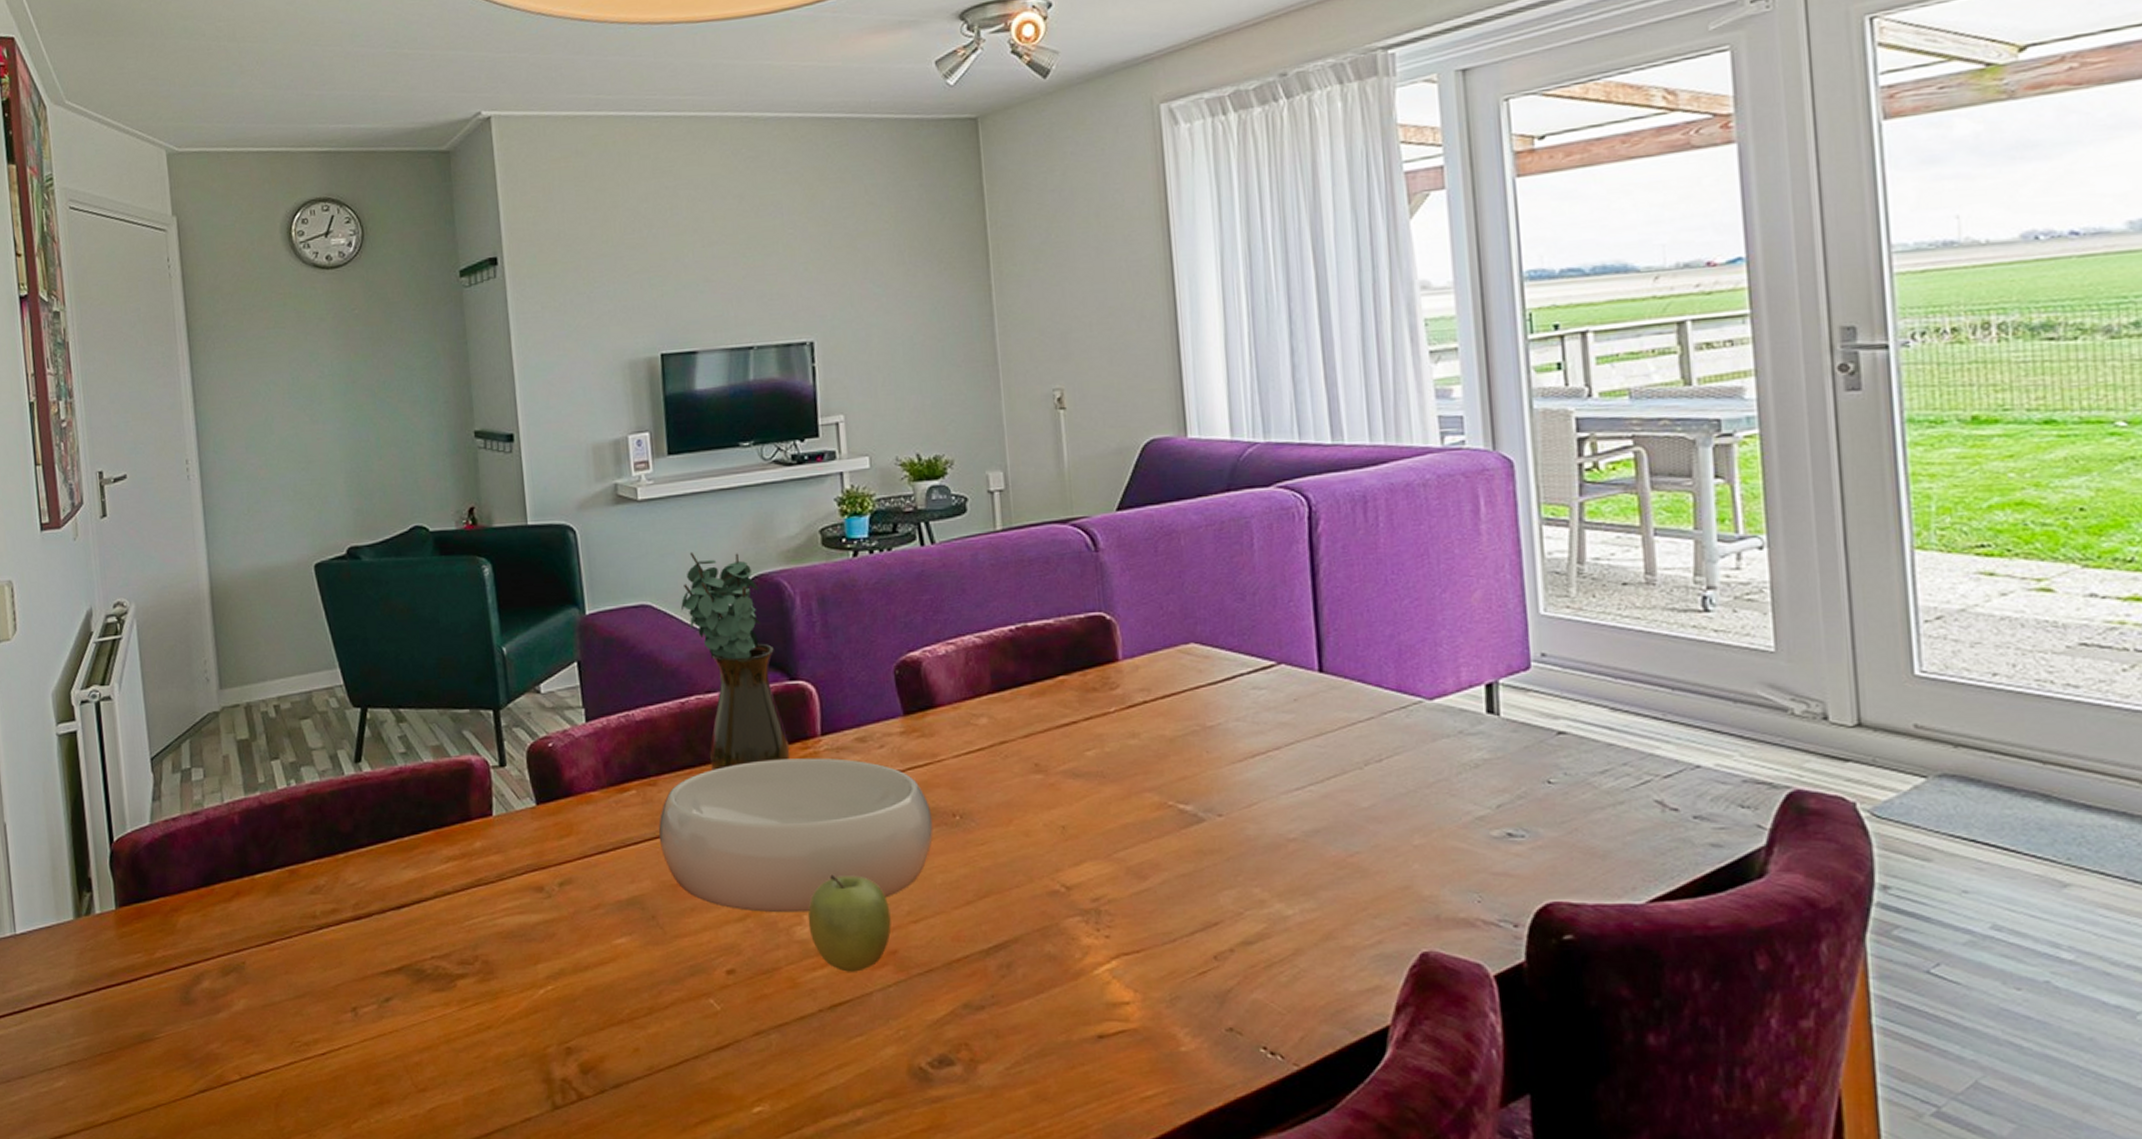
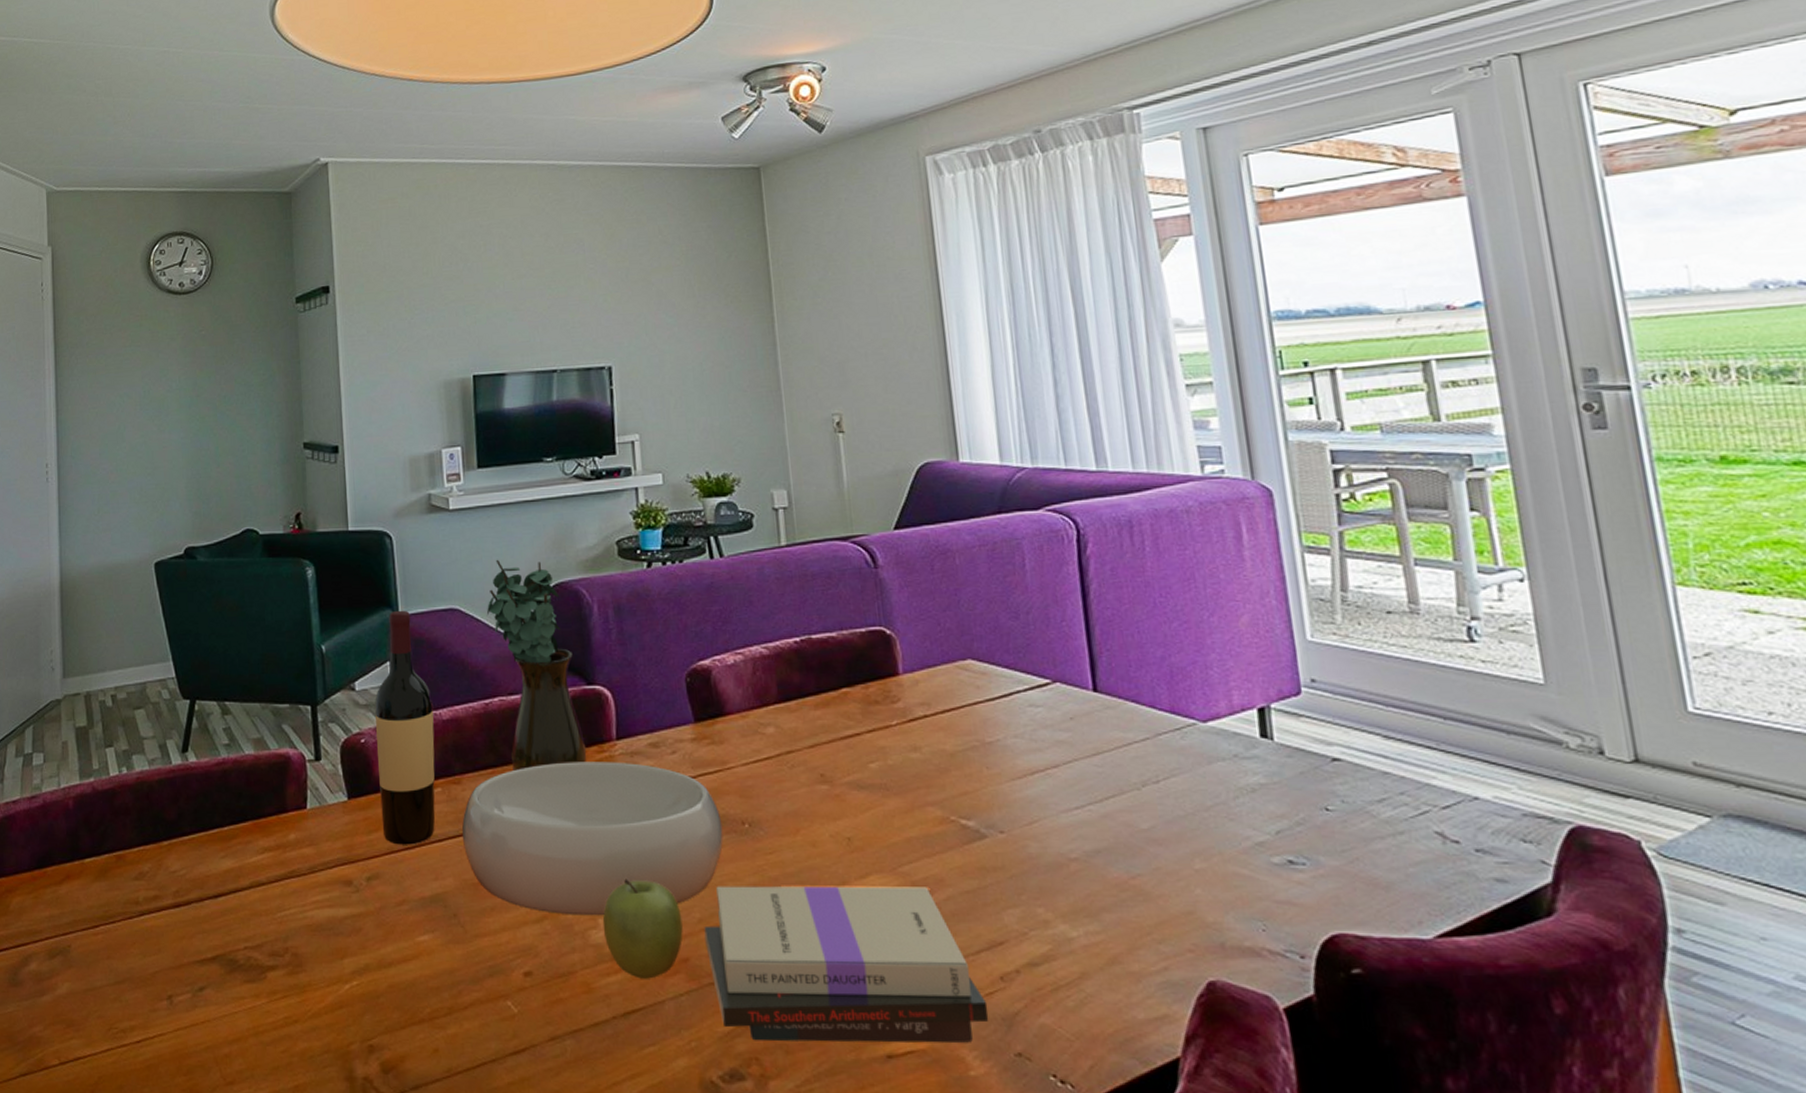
wine bottle: none [562,608,631,849] -> present [375,610,436,845]
books: none [913,872,1202,1027] -> present [704,886,989,1043]

